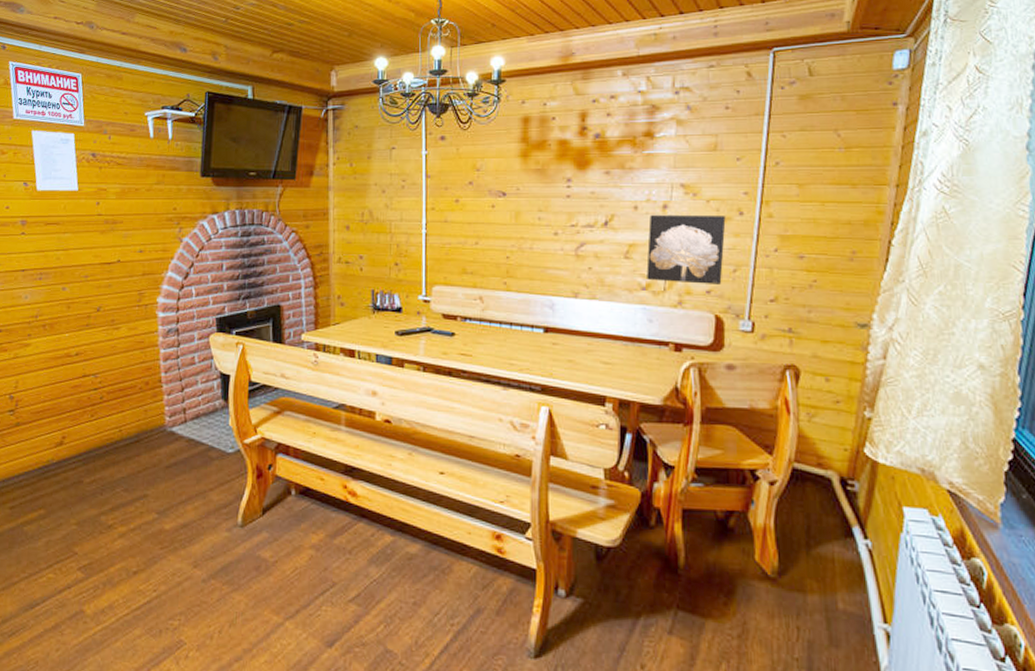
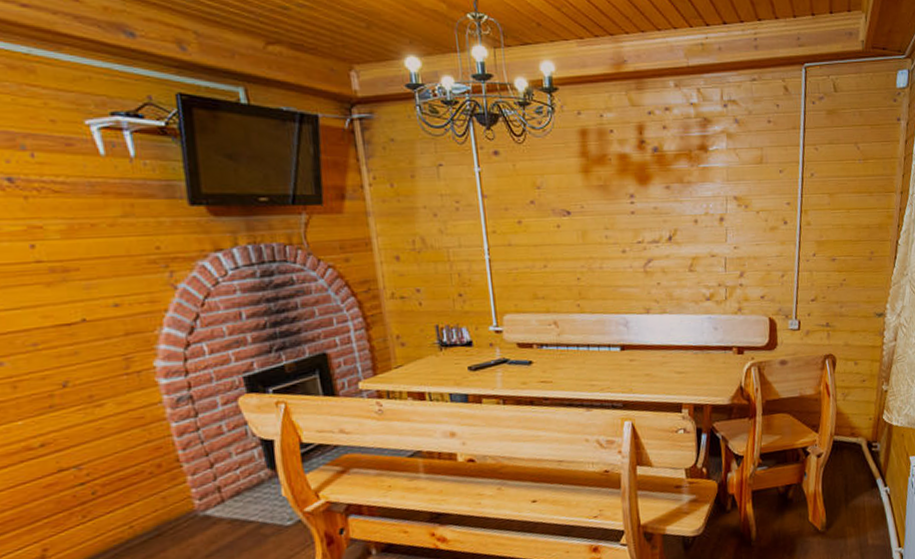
wall art: present [646,214,726,284] -> none [708,225,774,291]

